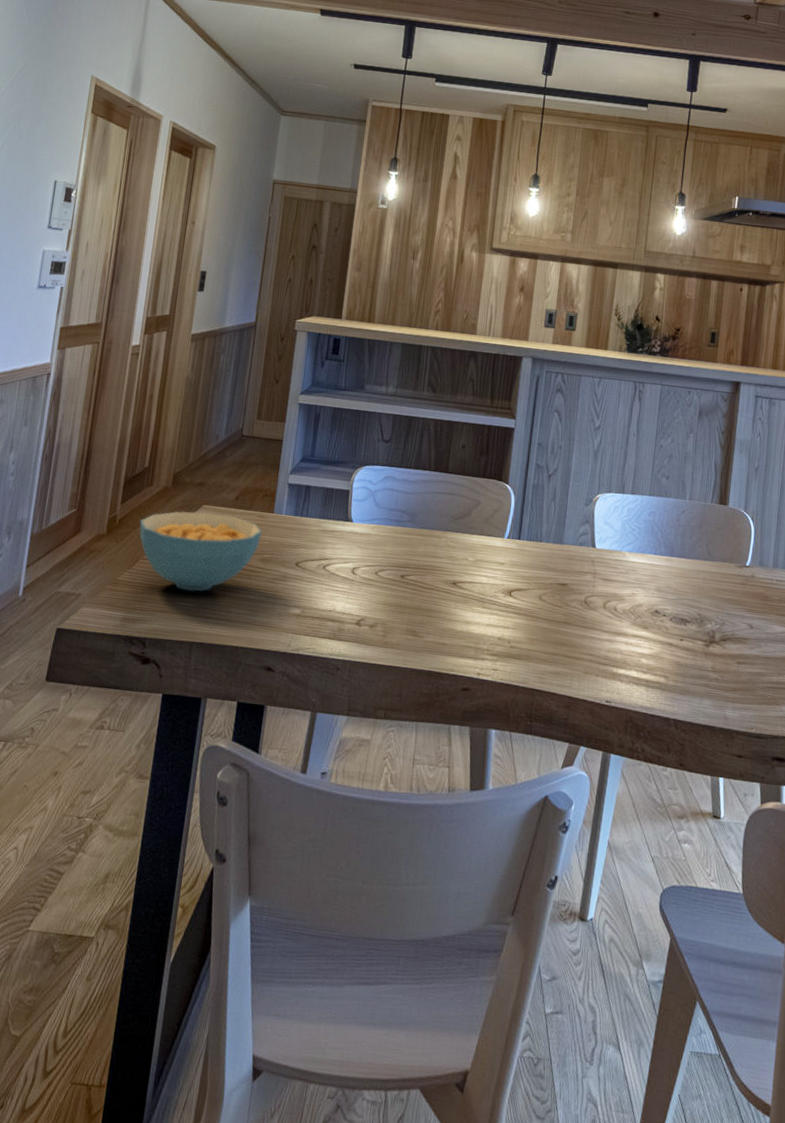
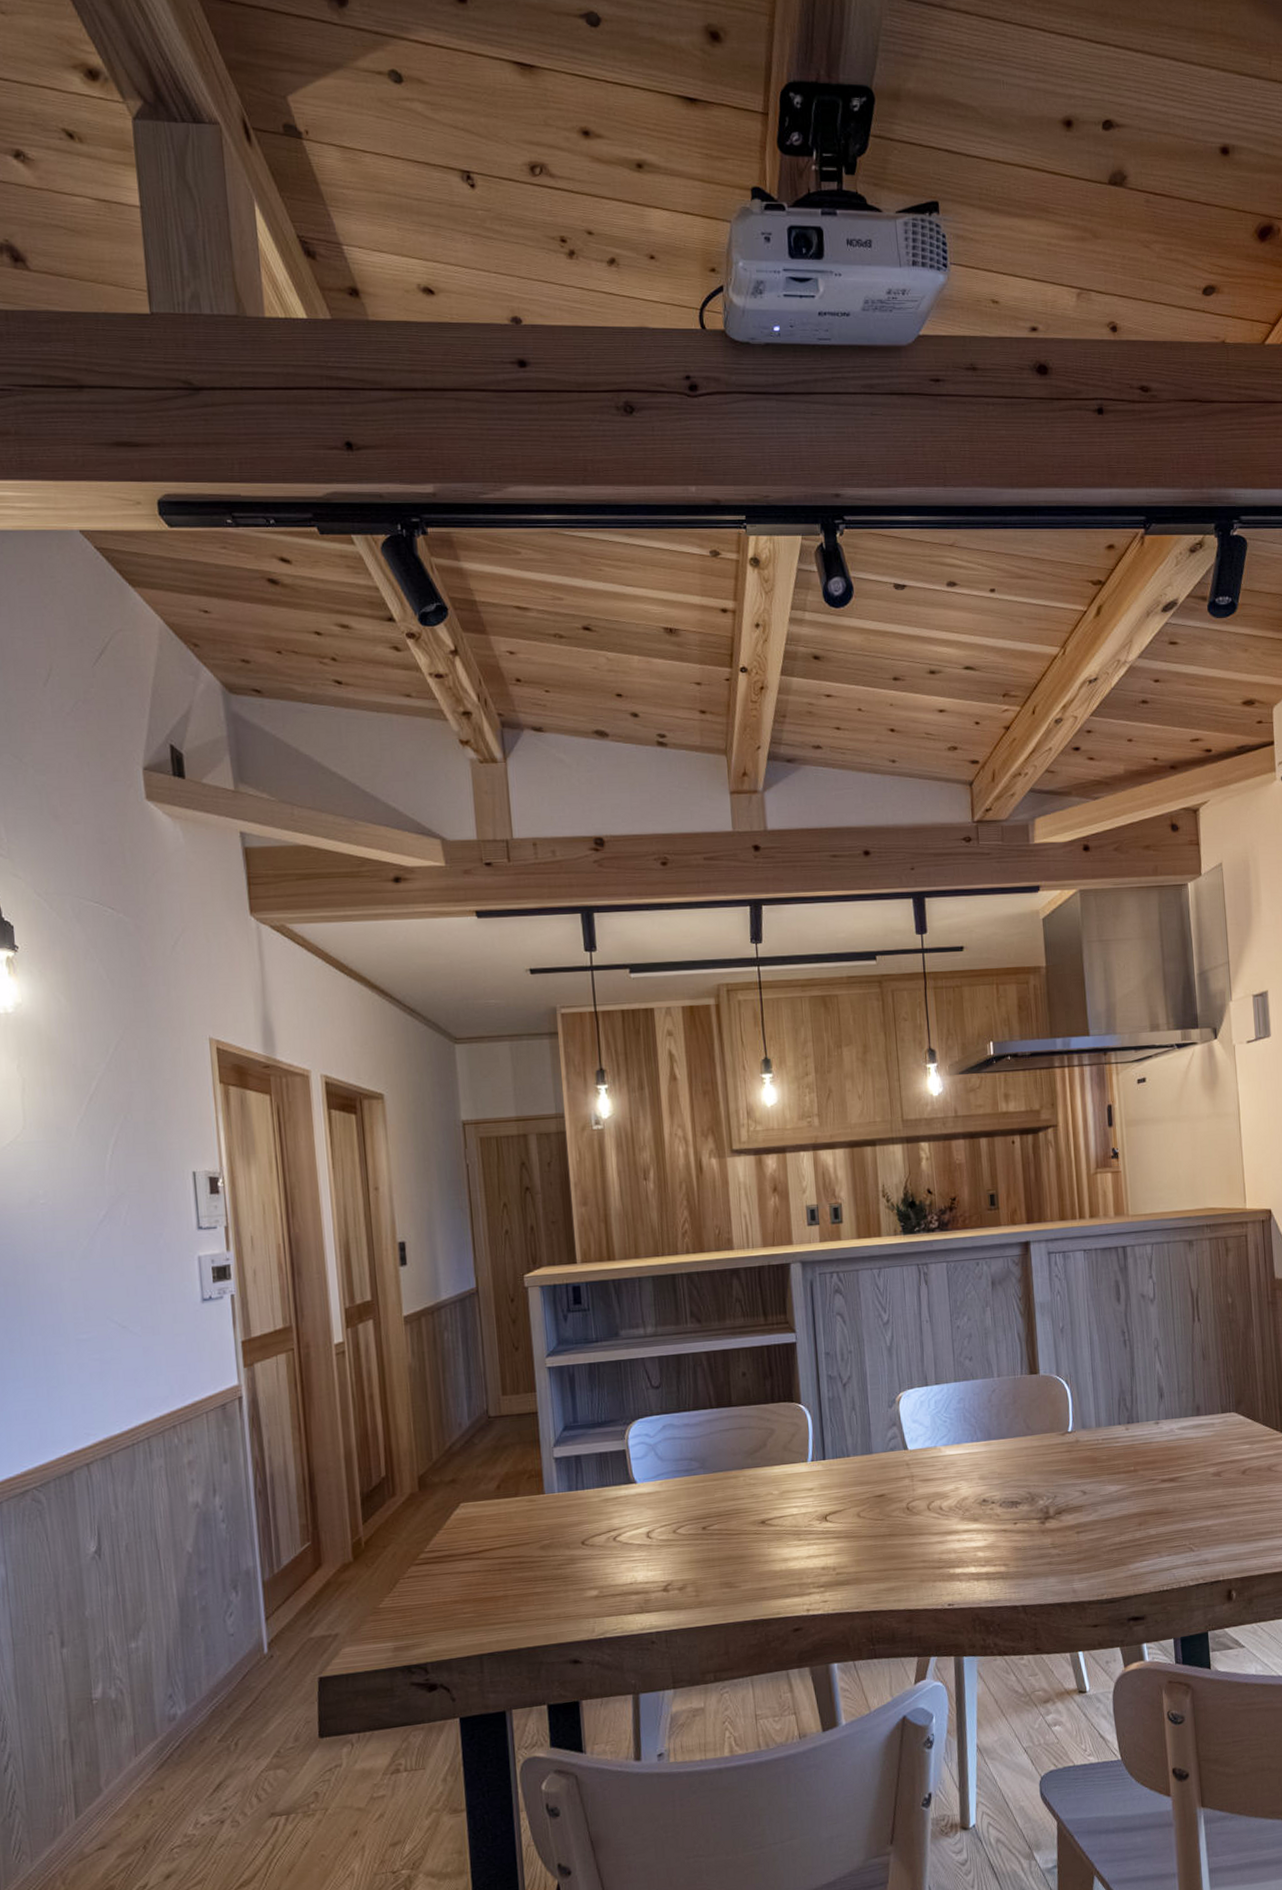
cereal bowl: present [139,511,263,592] -> none [390,1507,536,1602]

